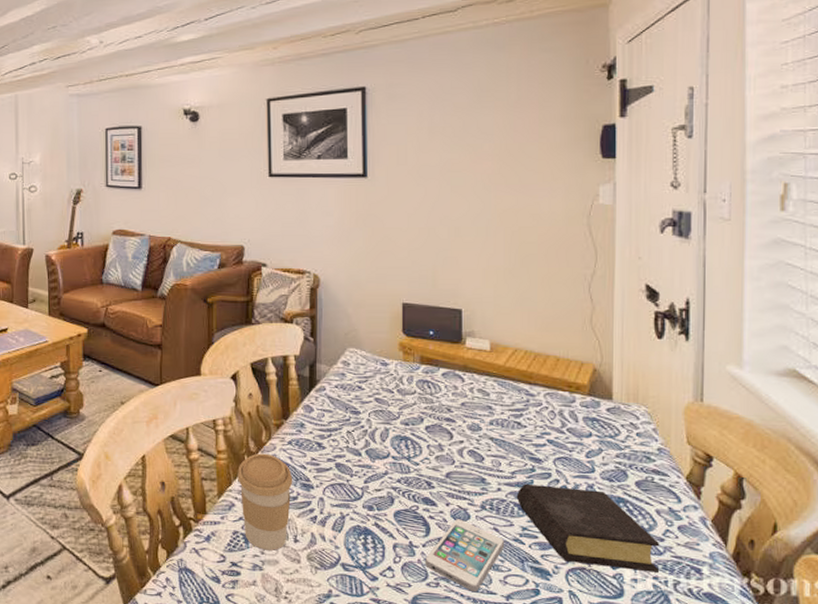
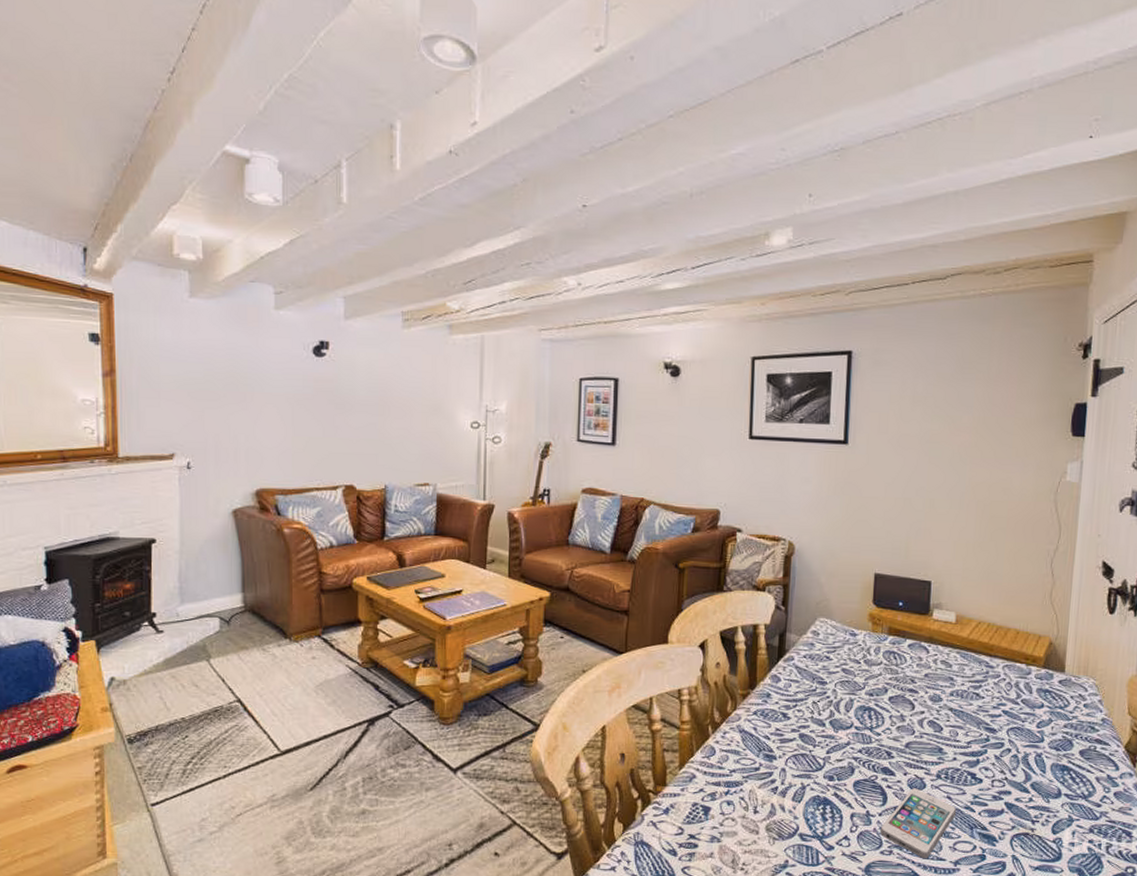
coffee cup: present [238,453,293,550] -> none [700,724,756,822]
book: present [516,483,660,572] -> none [970,753,1097,836]

